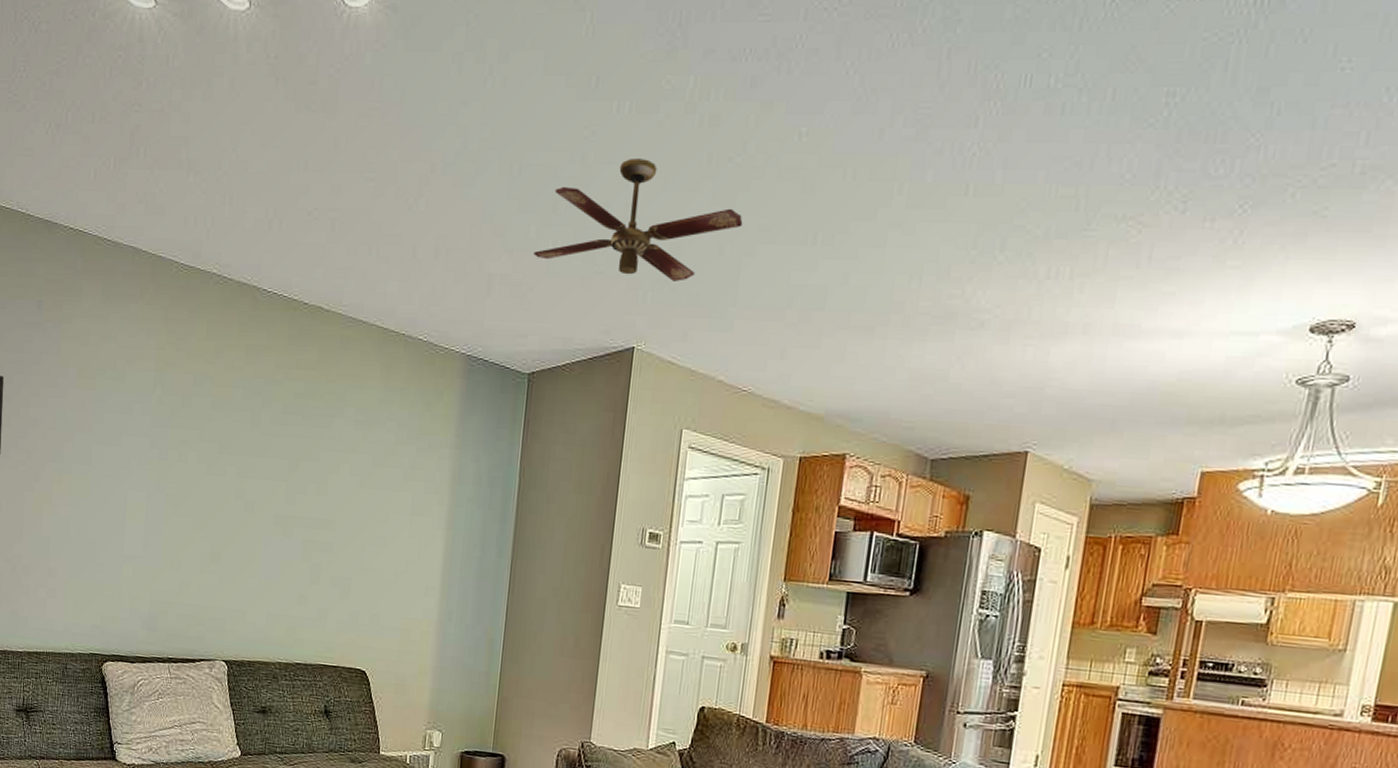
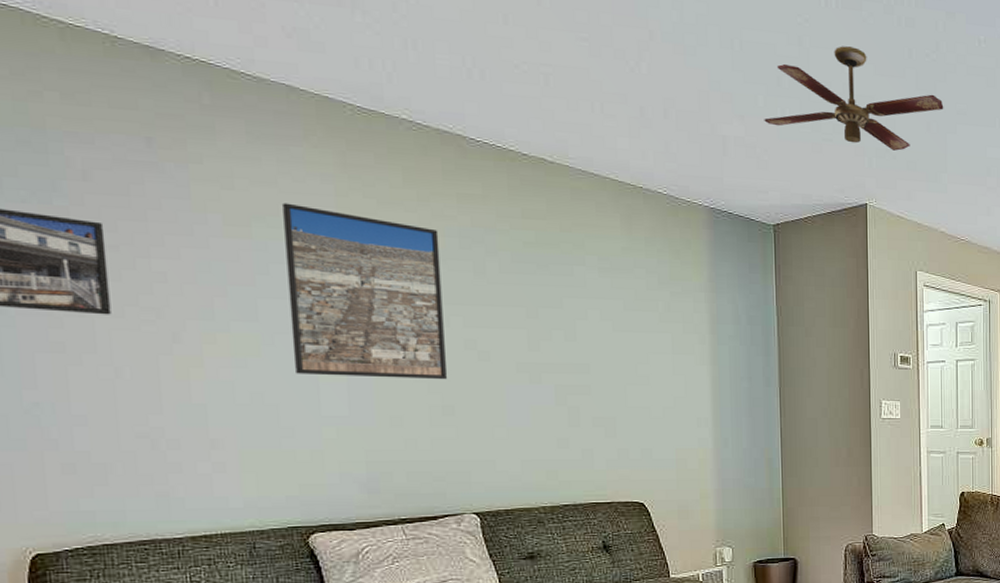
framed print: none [110,356,228,528] -> present [281,202,448,380]

